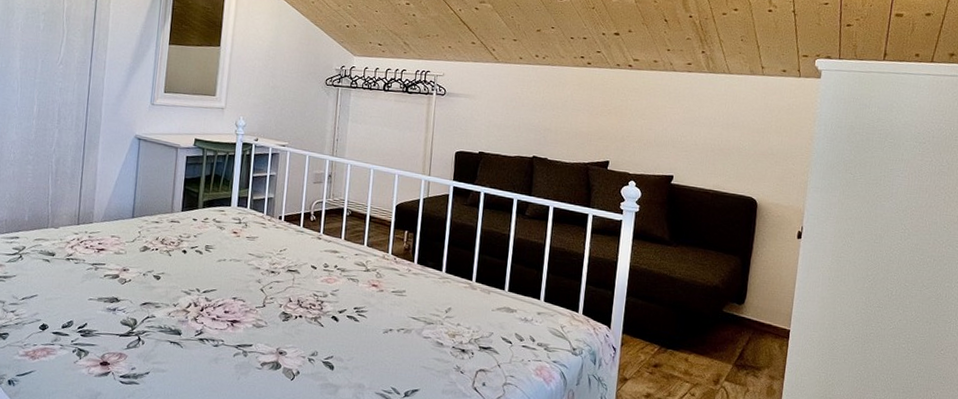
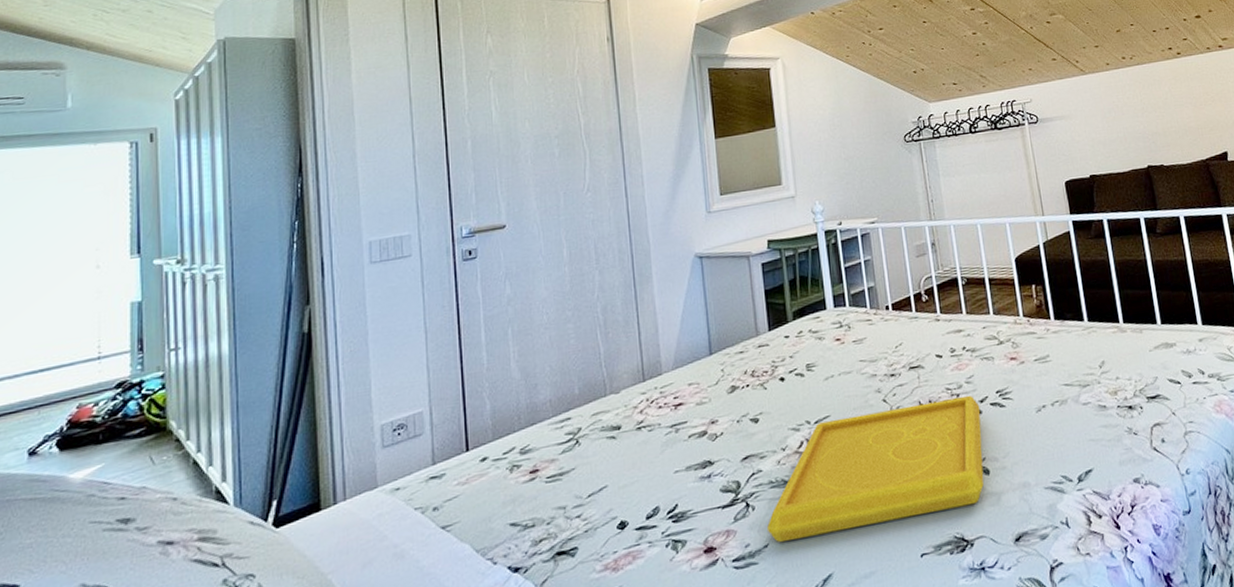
serving tray: none [151,293,338,389] -> present [767,395,984,543]

